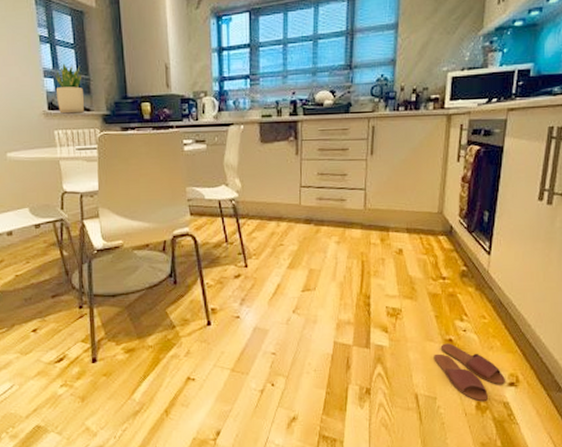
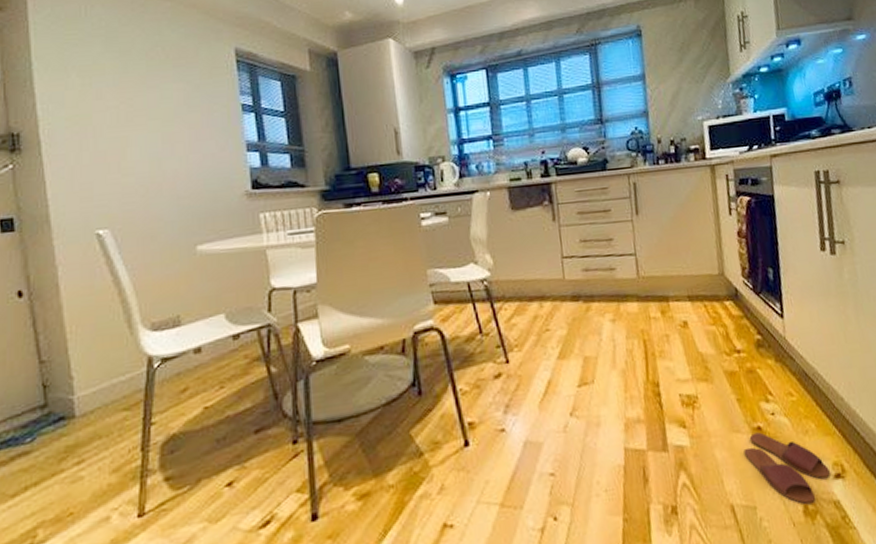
planter: present [54,63,85,115] -> none [260,133,298,193]

